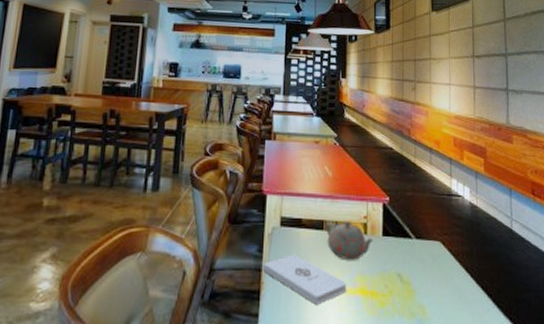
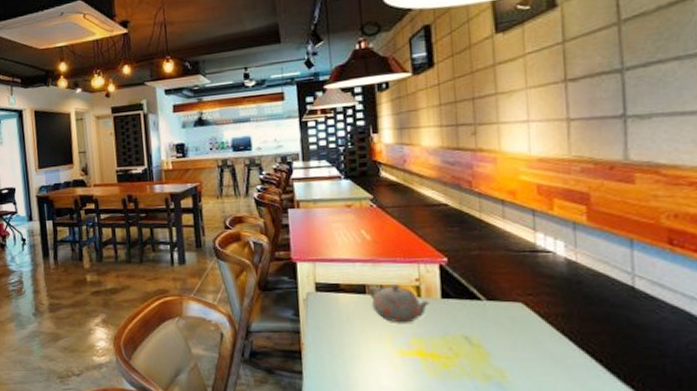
notepad: present [262,254,346,305] -> none [301,317,399,365]

